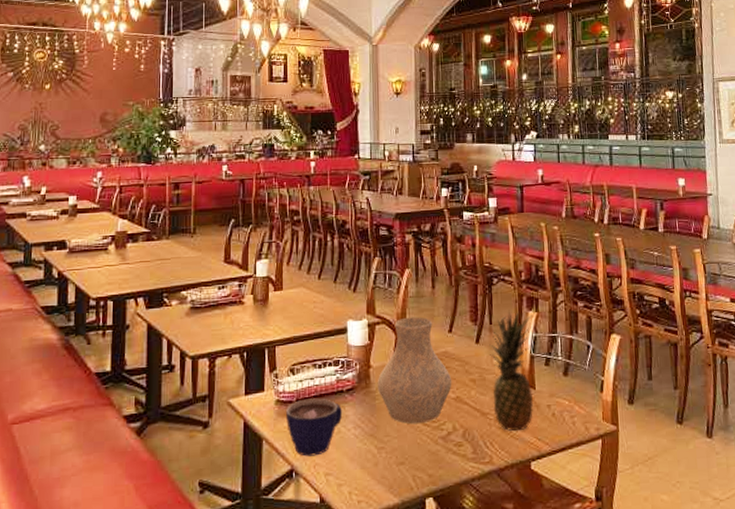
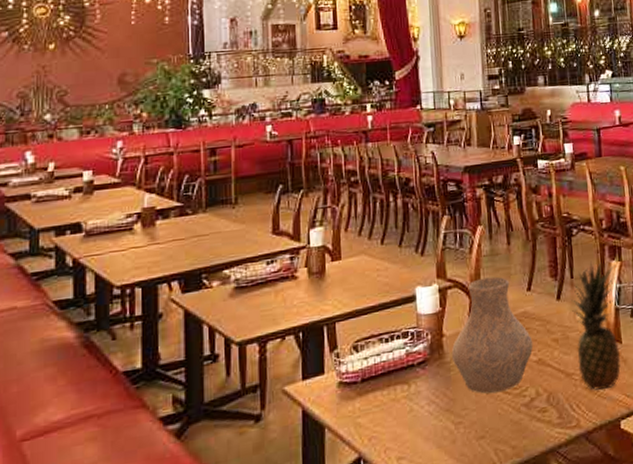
cup: present [285,398,343,457] -> none [349,375,415,442]

